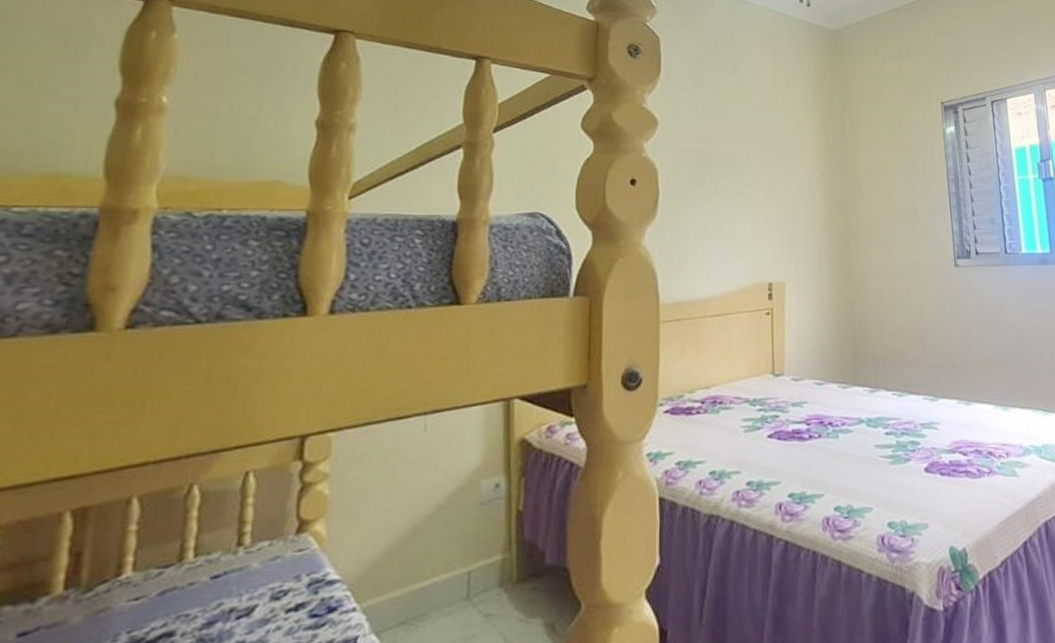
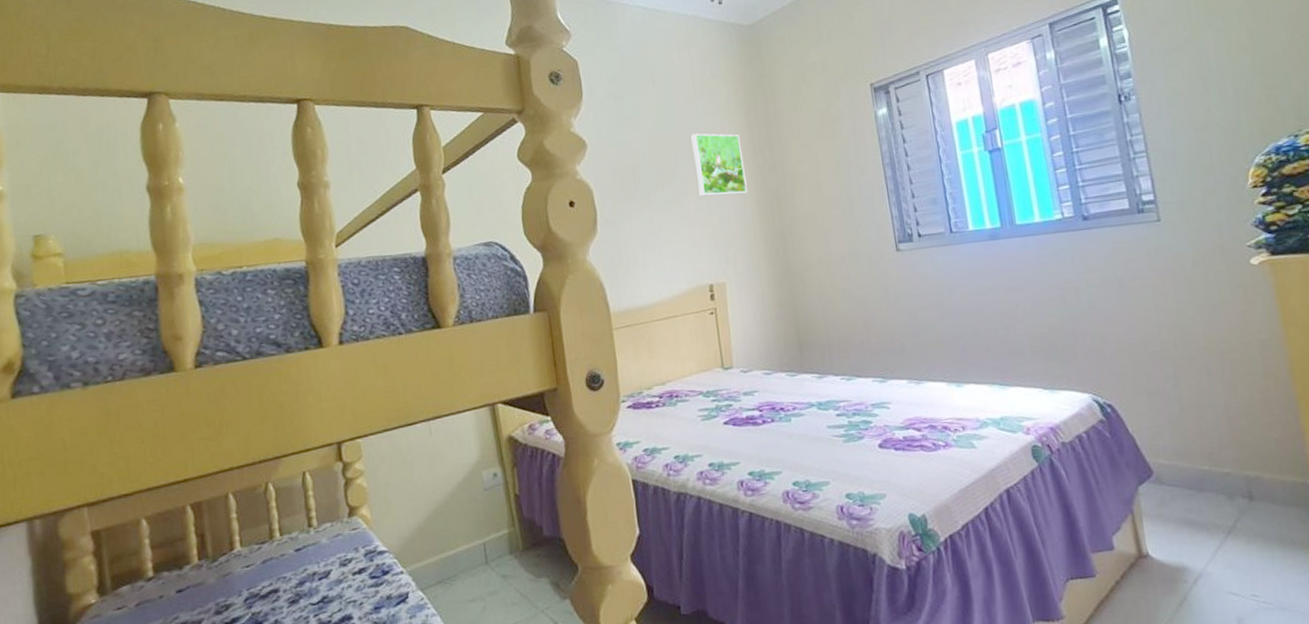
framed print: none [766,126,817,193] -> present [691,133,748,197]

